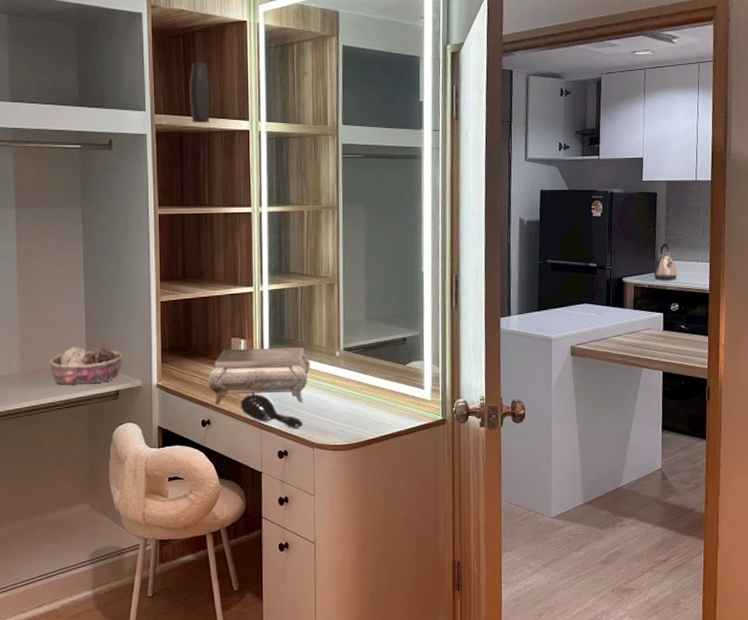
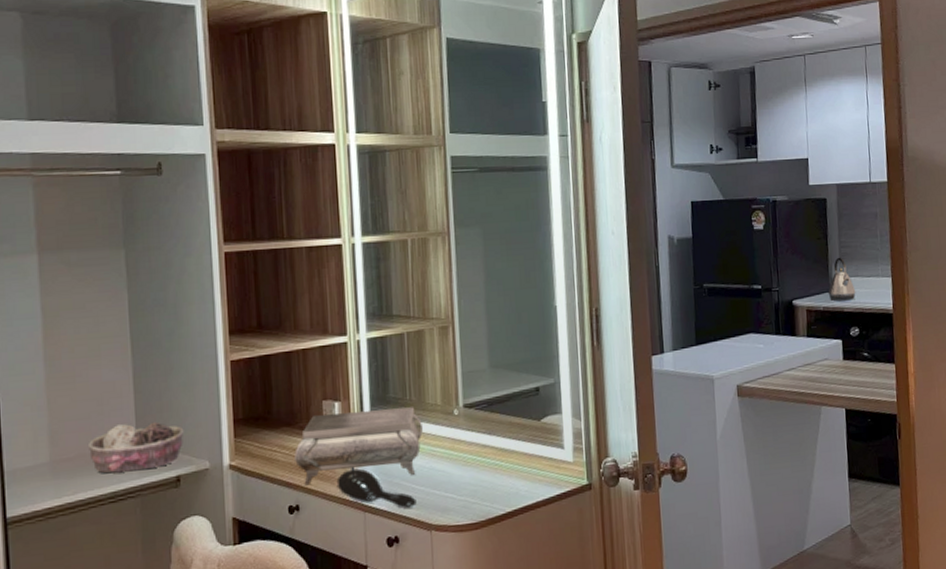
vase: present [188,62,211,124] -> none [256,63,287,139]

